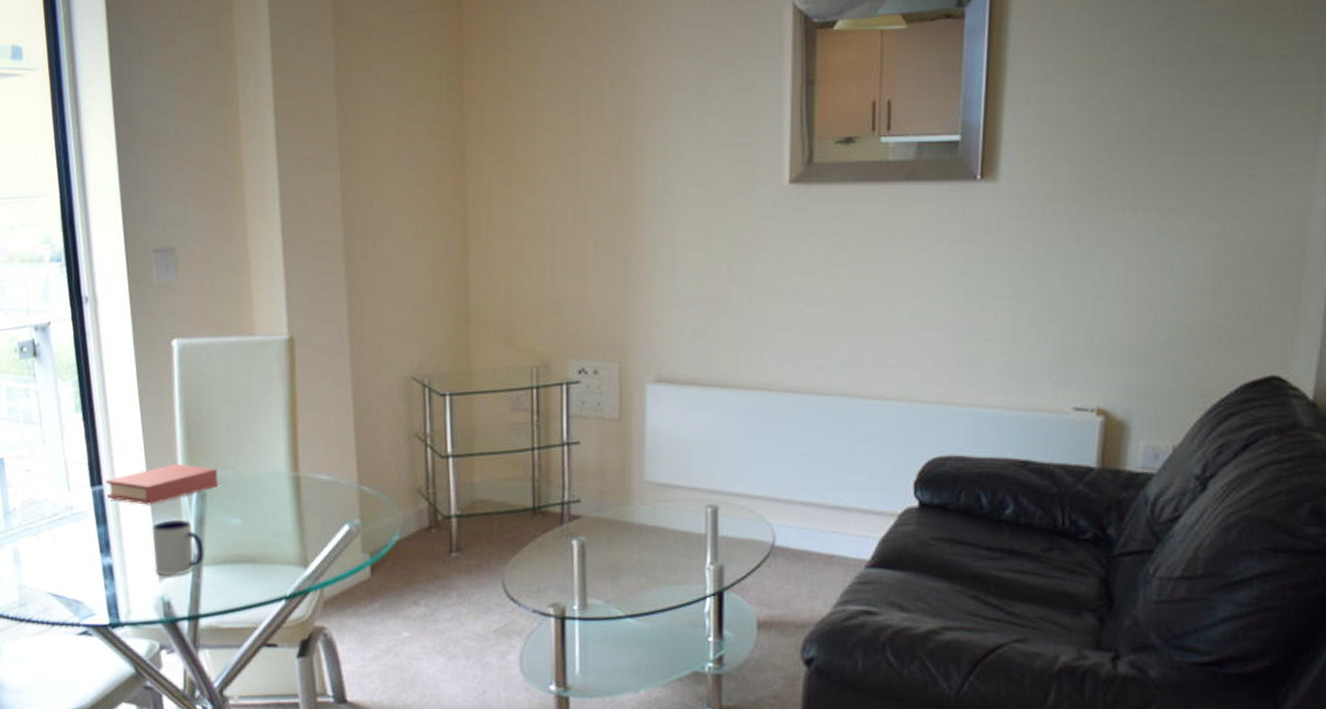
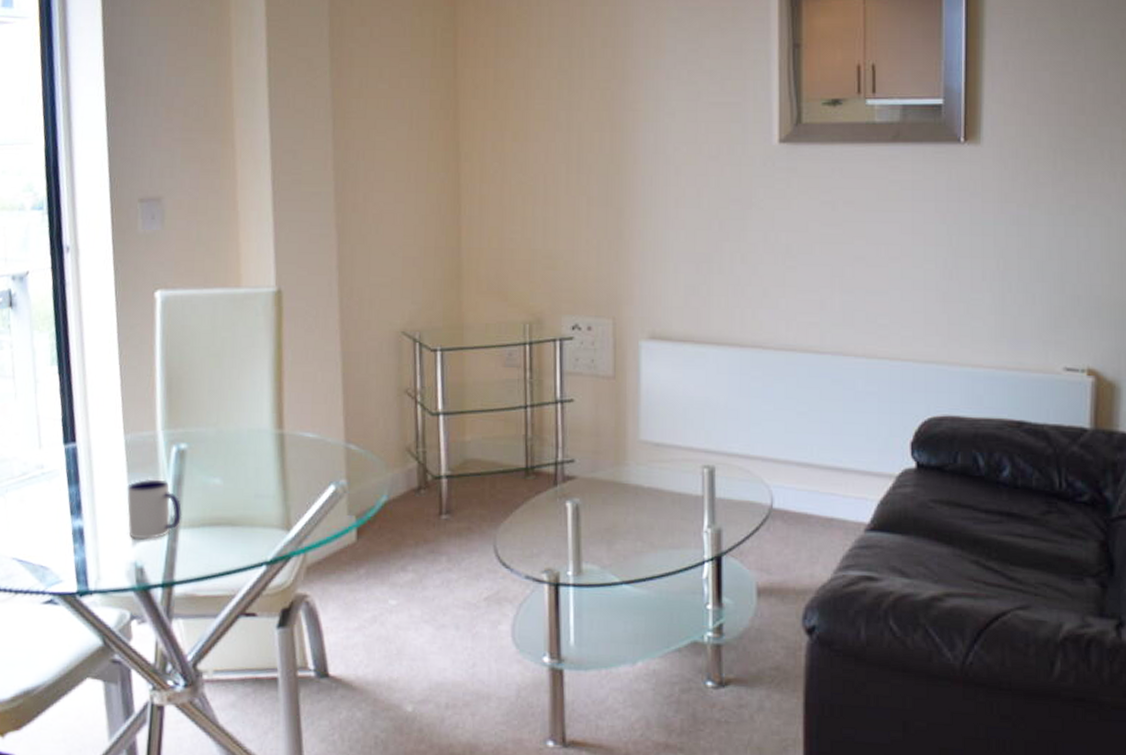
book: present [105,463,218,505] -> none [79,419,199,464]

